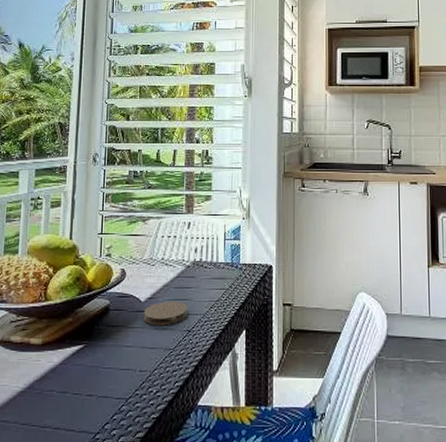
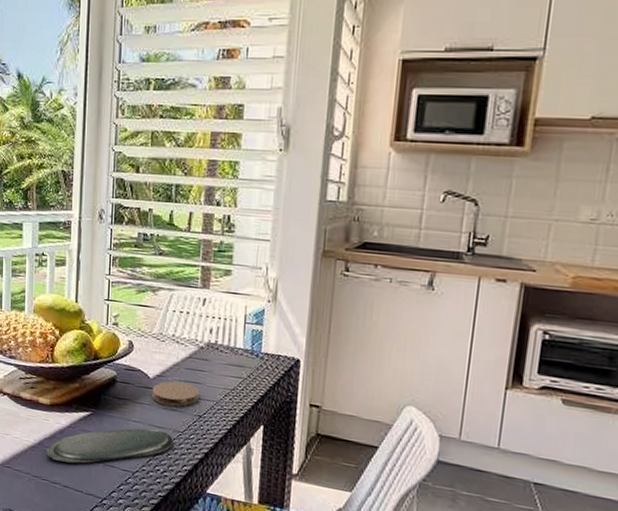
oval tray: none [37,351,165,402] -> present [46,428,174,463]

